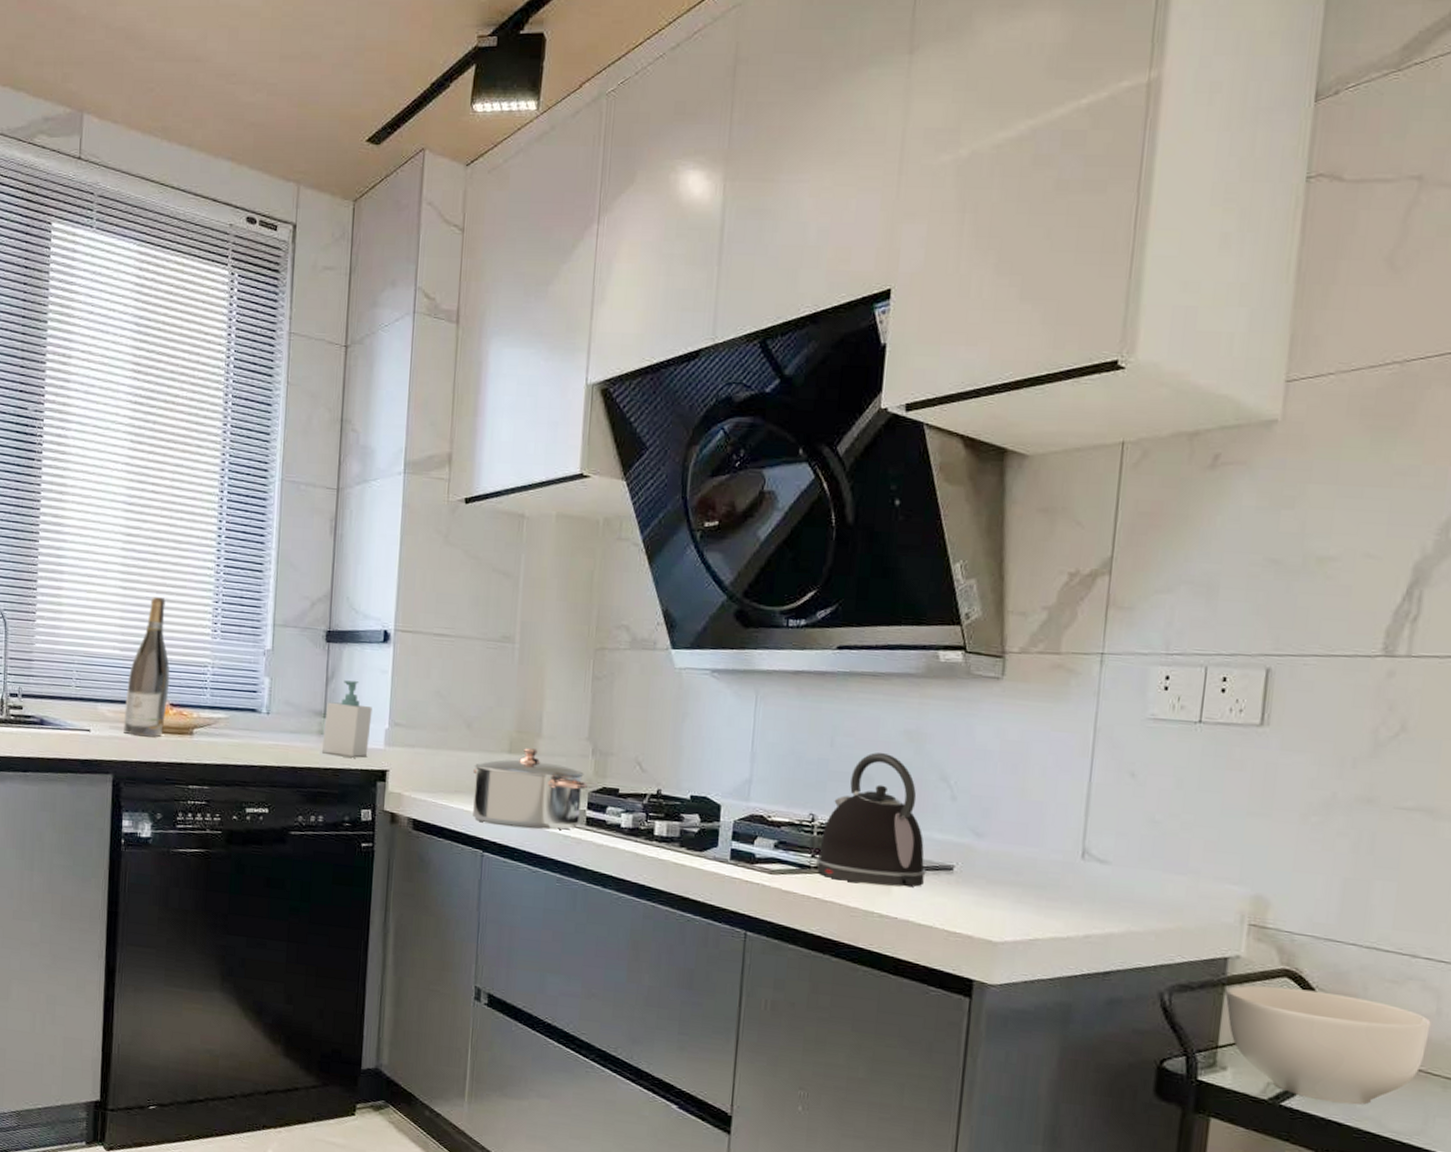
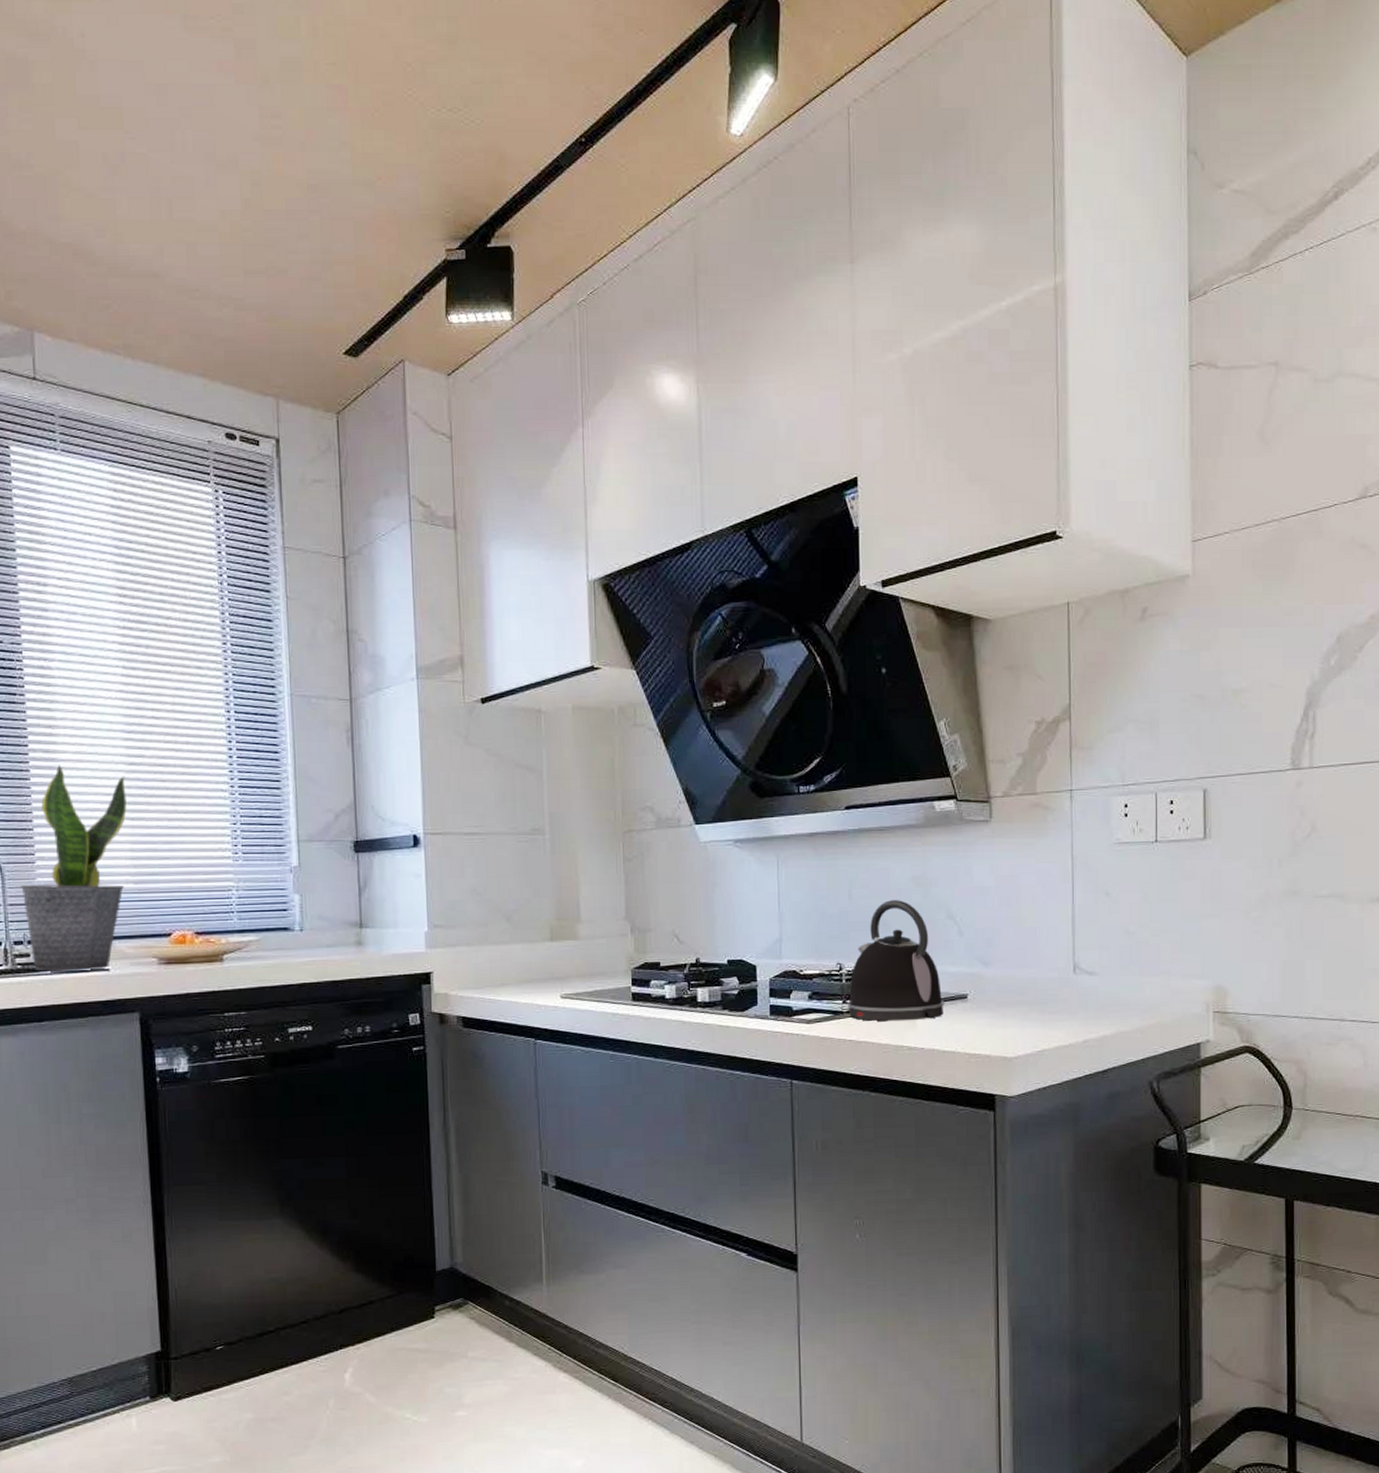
potted plant: none [20,530,122,729] -> present [19,765,127,972]
wine bottle: present [124,597,170,737] -> none [145,825,193,968]
soap bottle: present [322,680,372,759] -> none [361,887,410,965]
cooking pot: present [473,748,589,830] -> none [517,934,631,1013]
bowl: present [1225,985,1431,1105] -> none [1202,1061,1361,1154]

